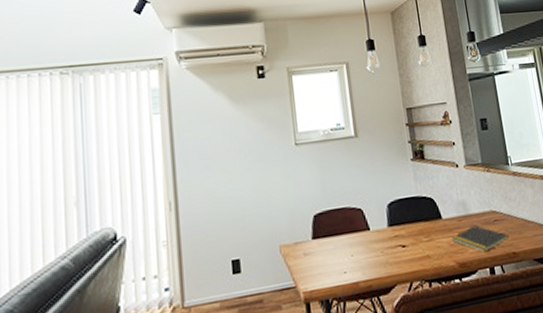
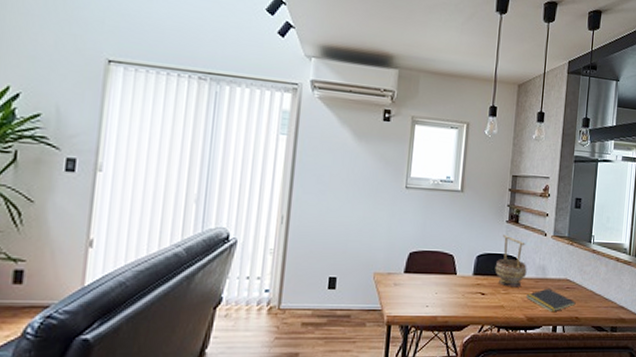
decorative bowl: none [410,174,447,233] -> present [495,234,527,287]

